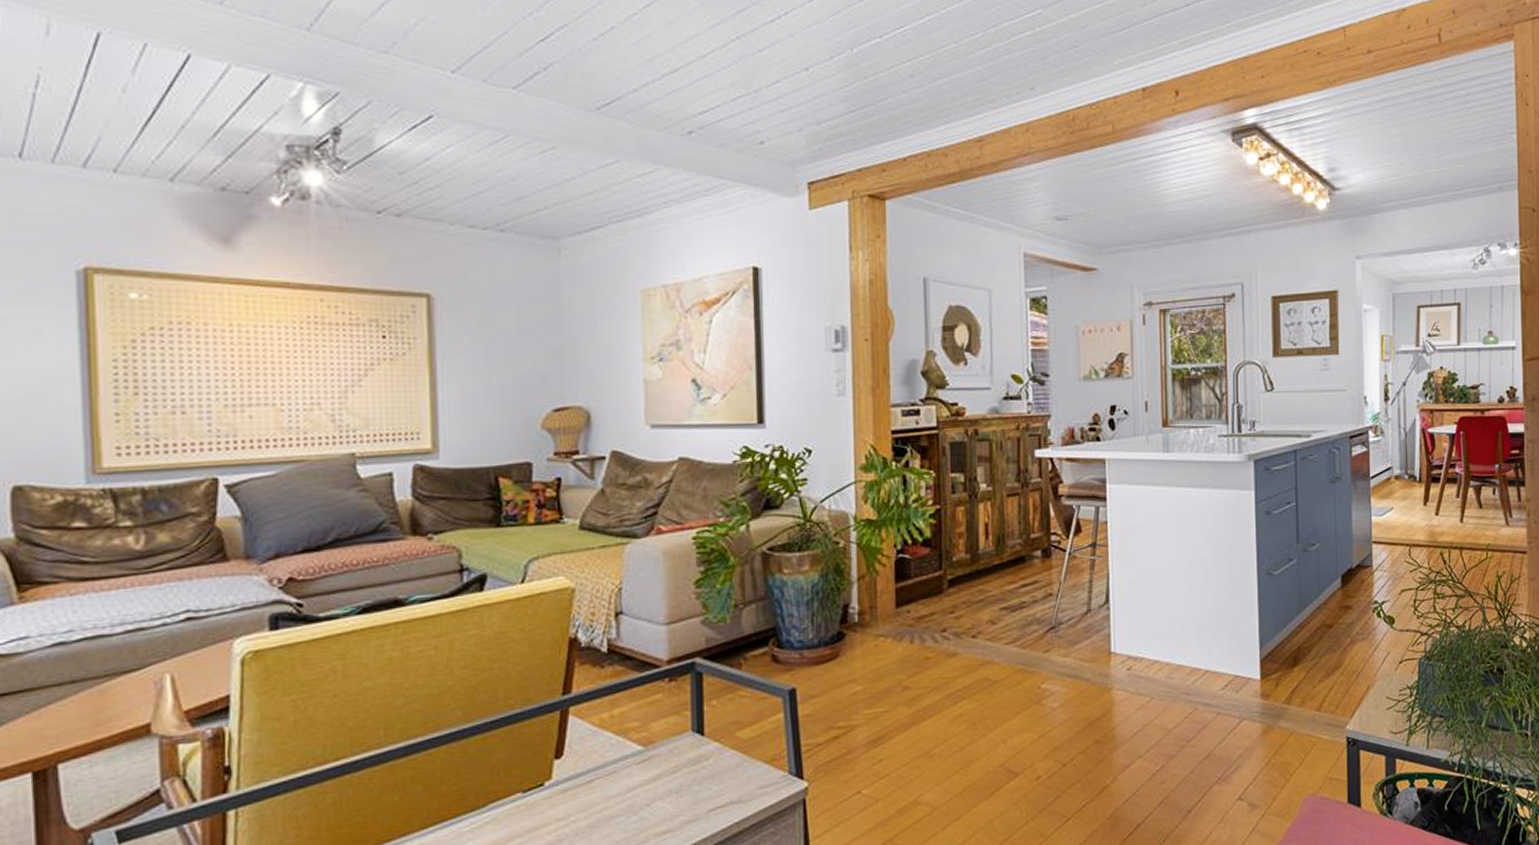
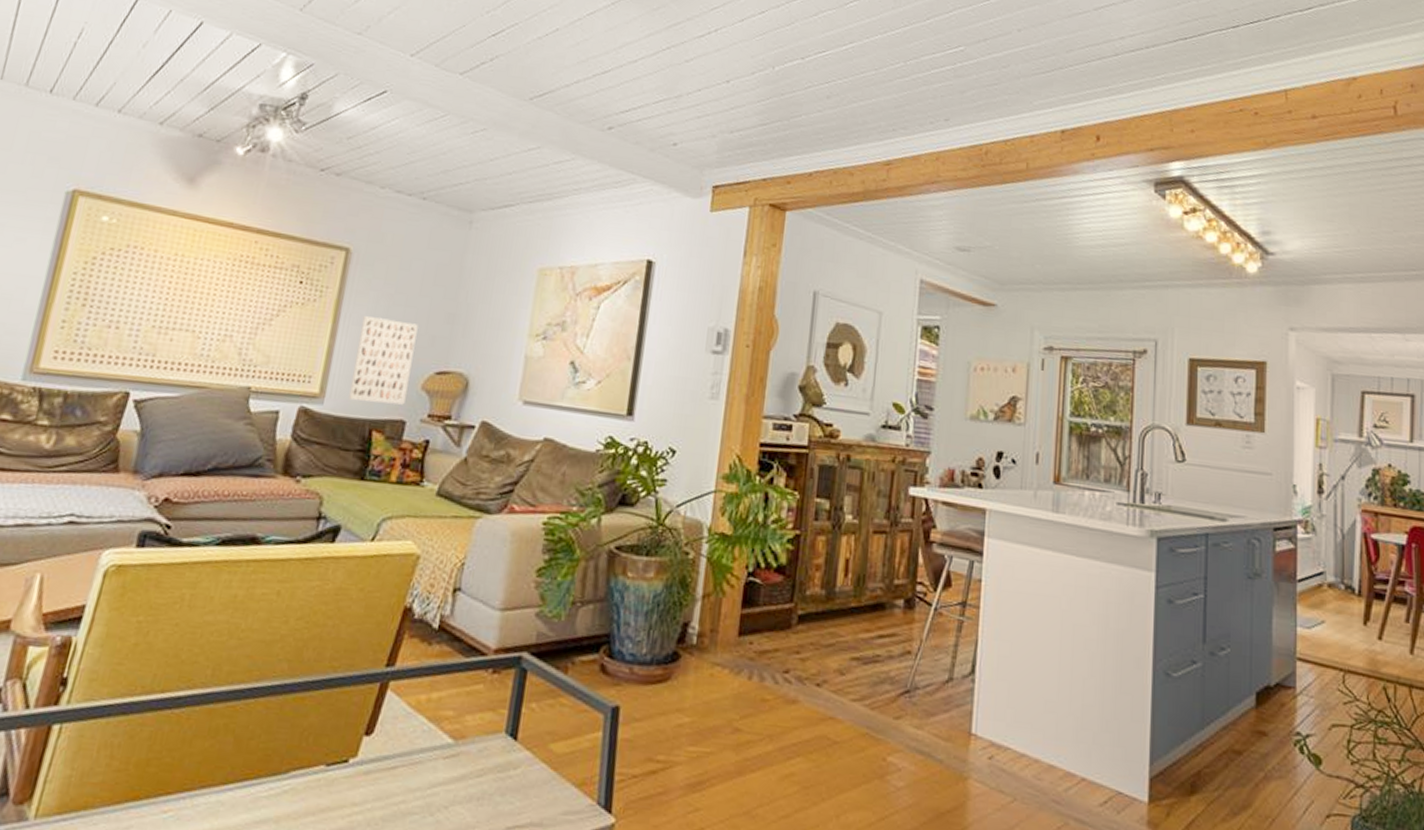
wall art: none [462,362,527,451] -> present [348,316,418,405]

